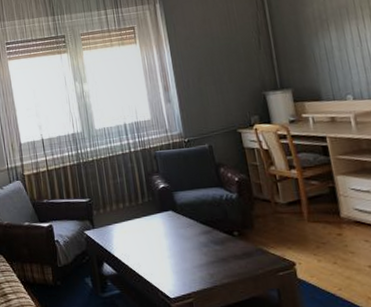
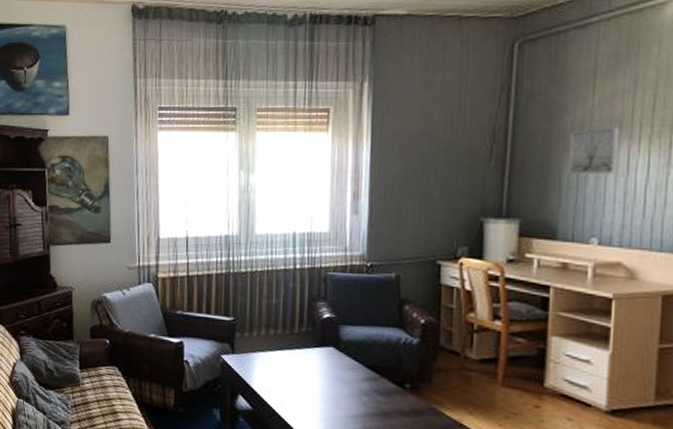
wall art: none [312,12,353,51] -> present [567,127,621,175]

